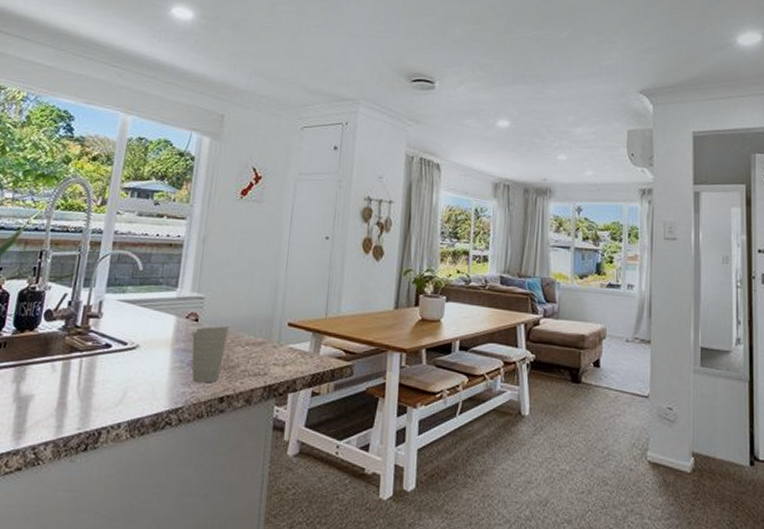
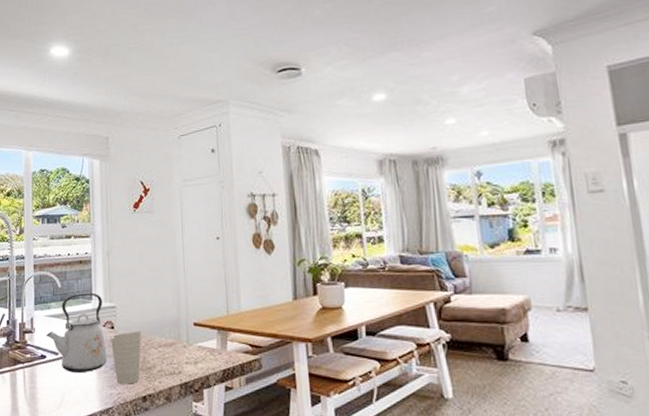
kettle: none [115,279,190,367] -> present [46,293,107,373]

